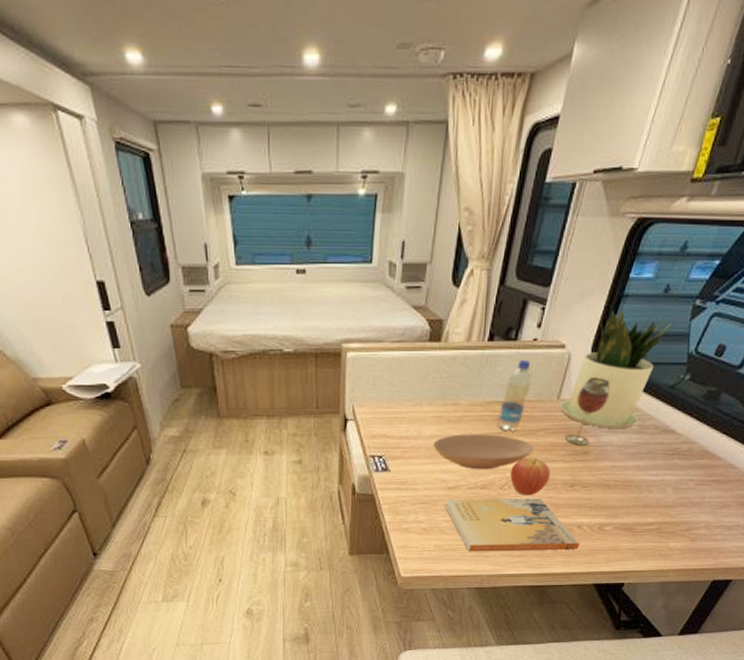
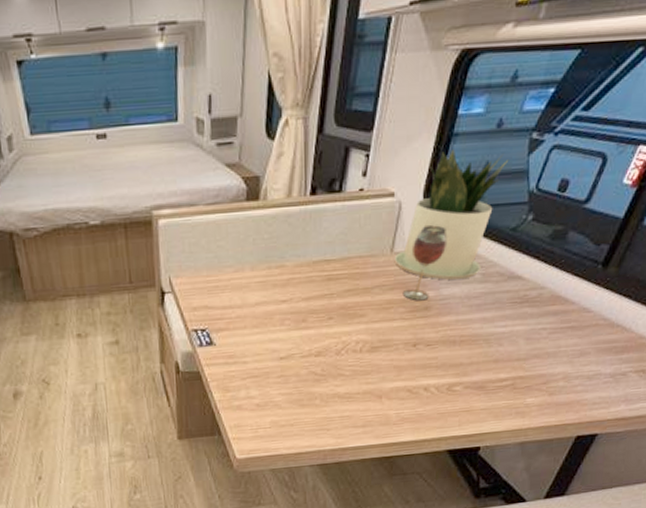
bowl: present [433,434,535,470] -> none [260,296,371,336]
book: present [445,498,580,552] -> none [278,361,429,426]
bottle: present [497,360,531,431] -> none [327,213,361,292]
fruit: present [510,457,550,496] -> none [347,317,389,360]

